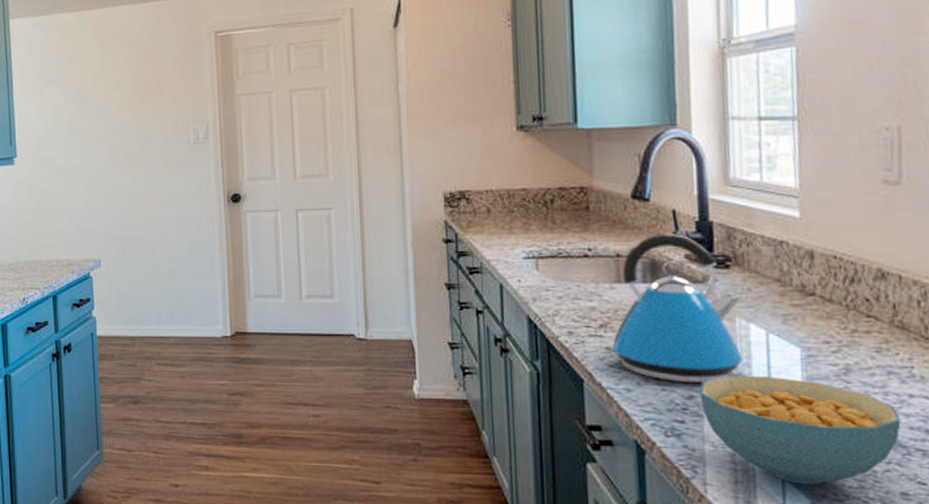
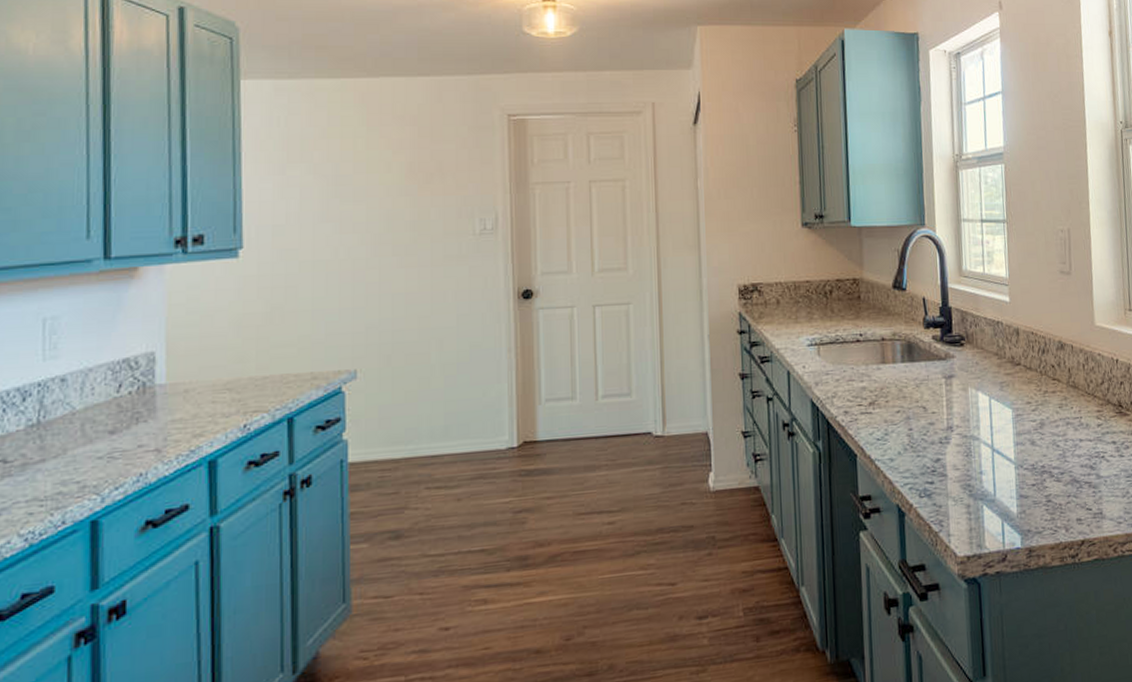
kettle: present [601,234,743,384] -> none [870,318,974,448]
cereal bowl: present [699,375,901,486] -> none [944,435,1076,524]

